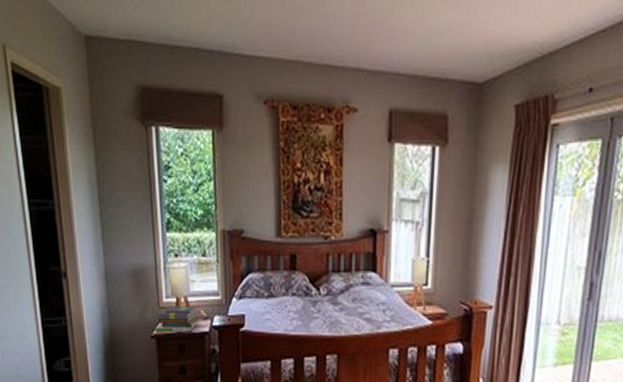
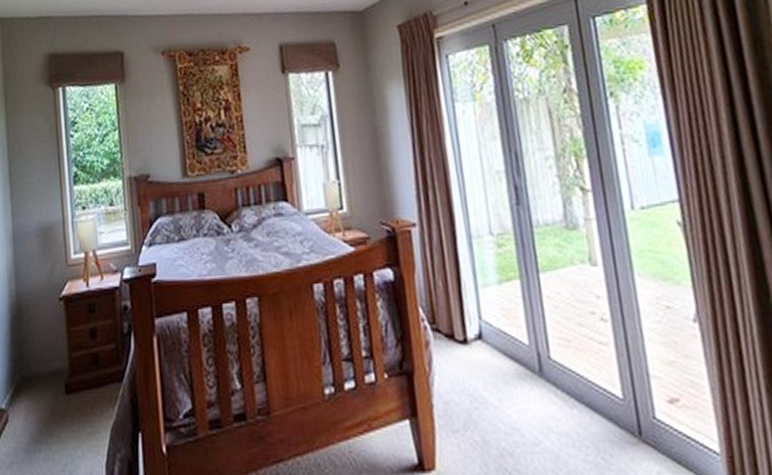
books: present [155,306,201,333] -> none [63,260,110,294]

